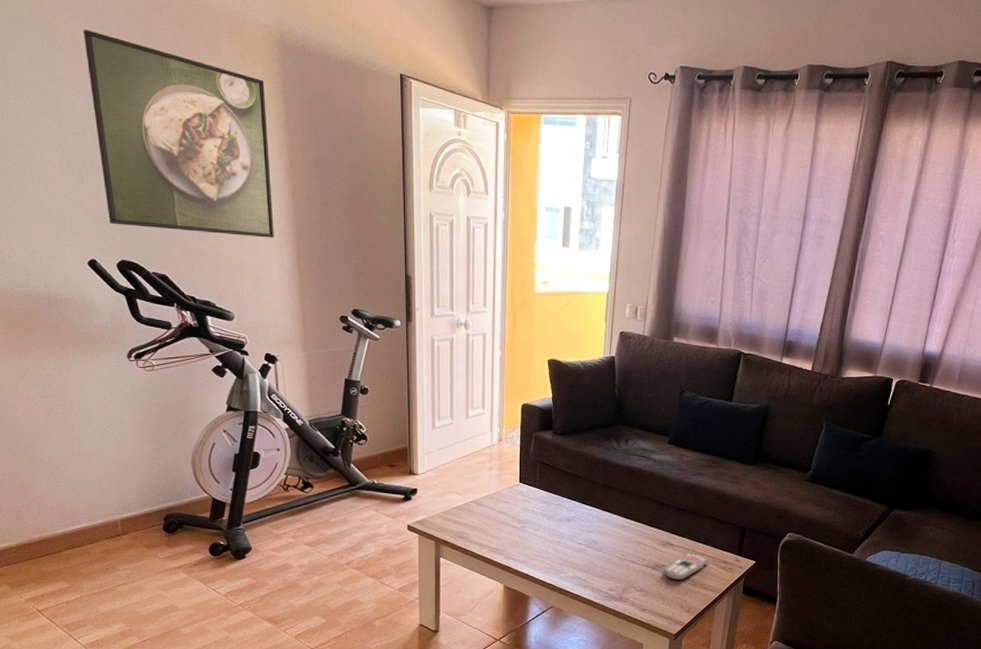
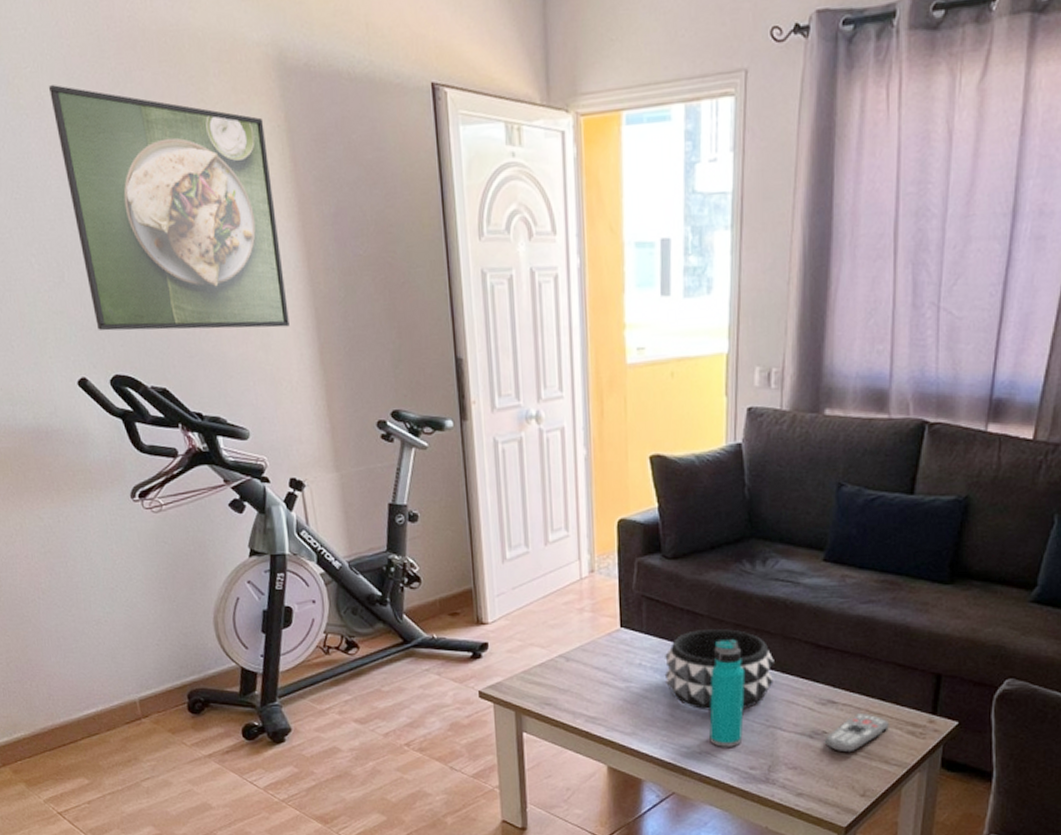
decorative bowl: none [550,488,630,547] -> present [664,629,774,711]
water bottle: none [581,496,608,574] -> present [709,639,745,747]

